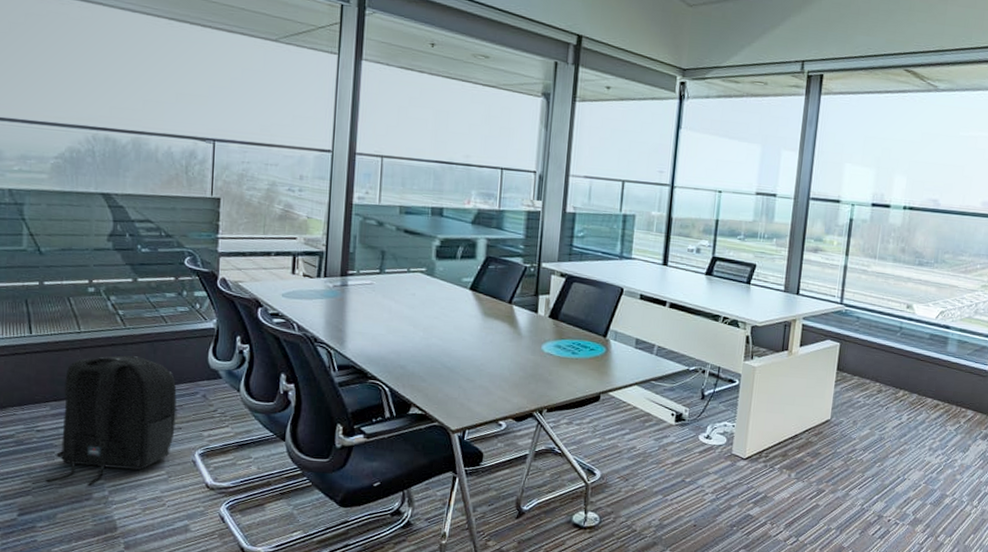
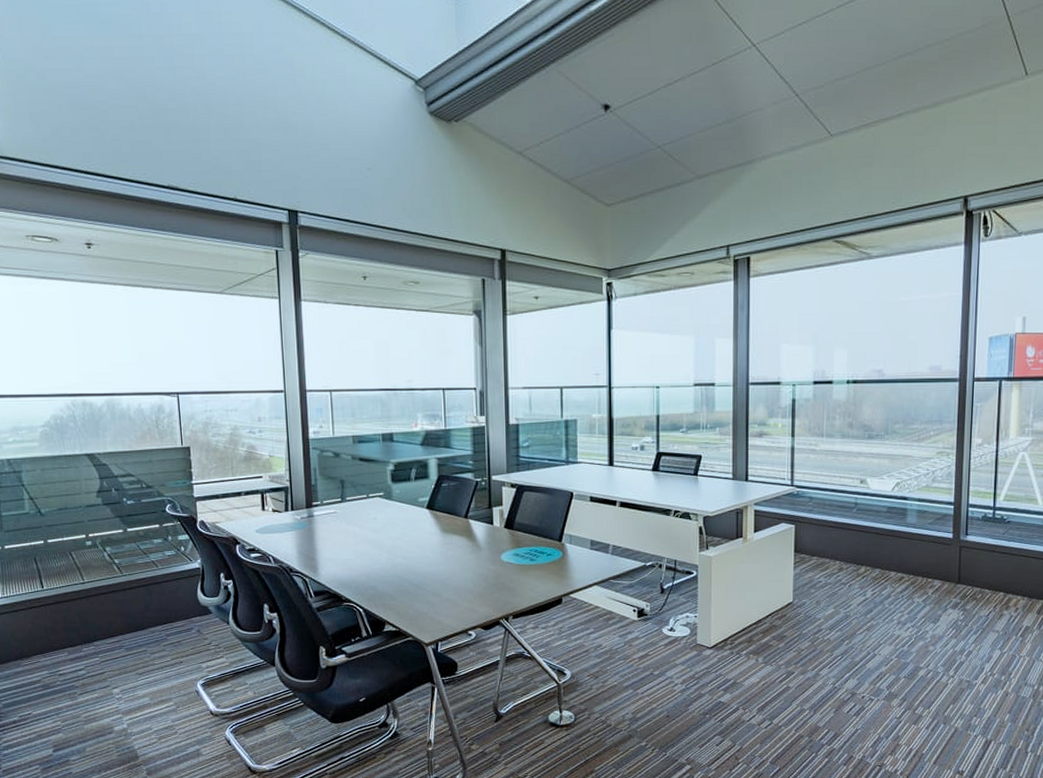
backpack: present [46,354,178,486] -> none [72,599,178,720]

